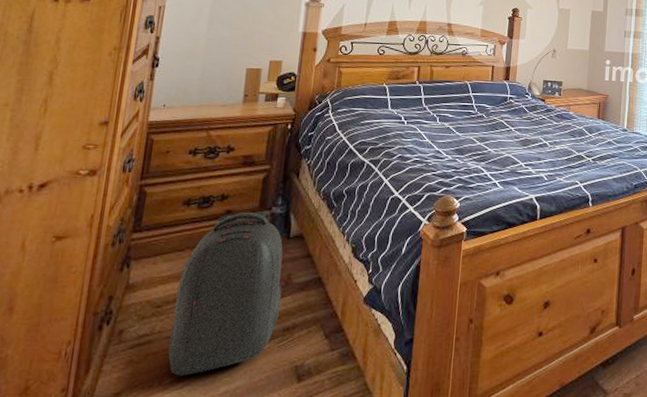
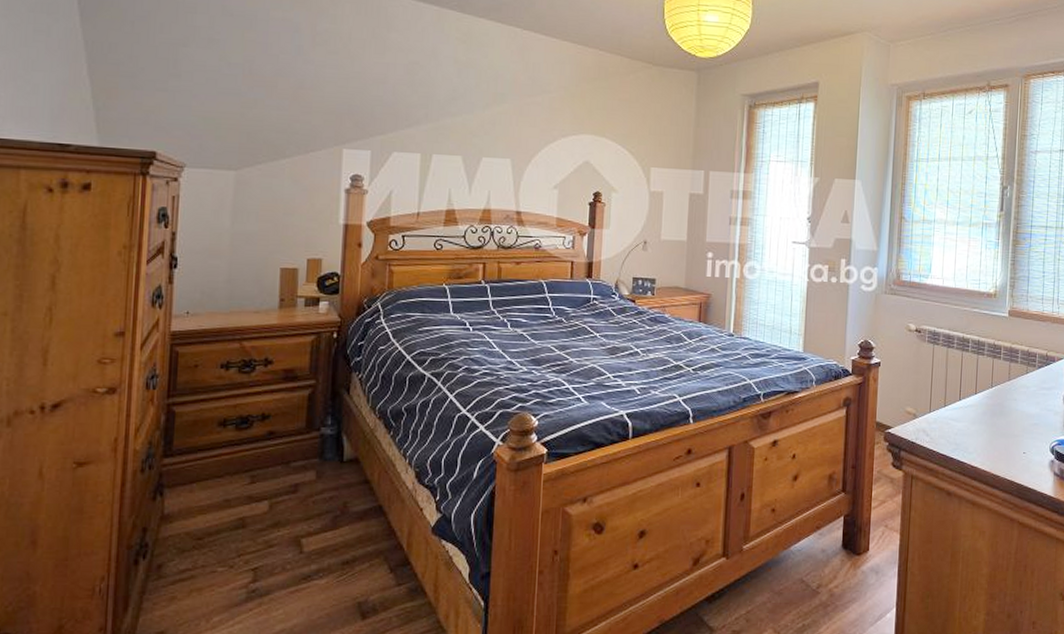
backpack: present [168,211,283,376] -> none [214,431,339,614]

